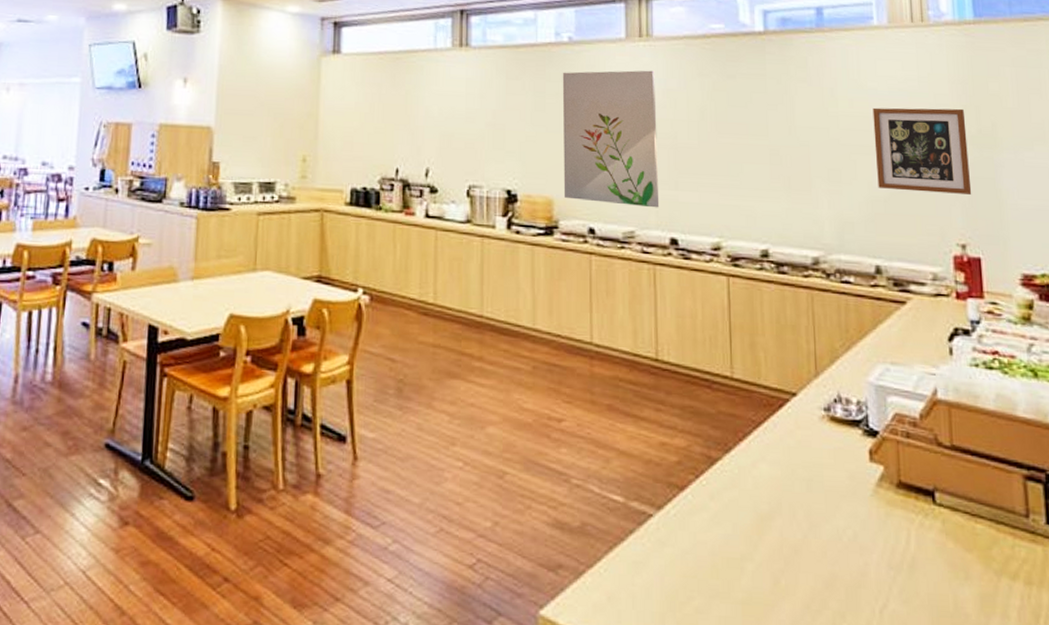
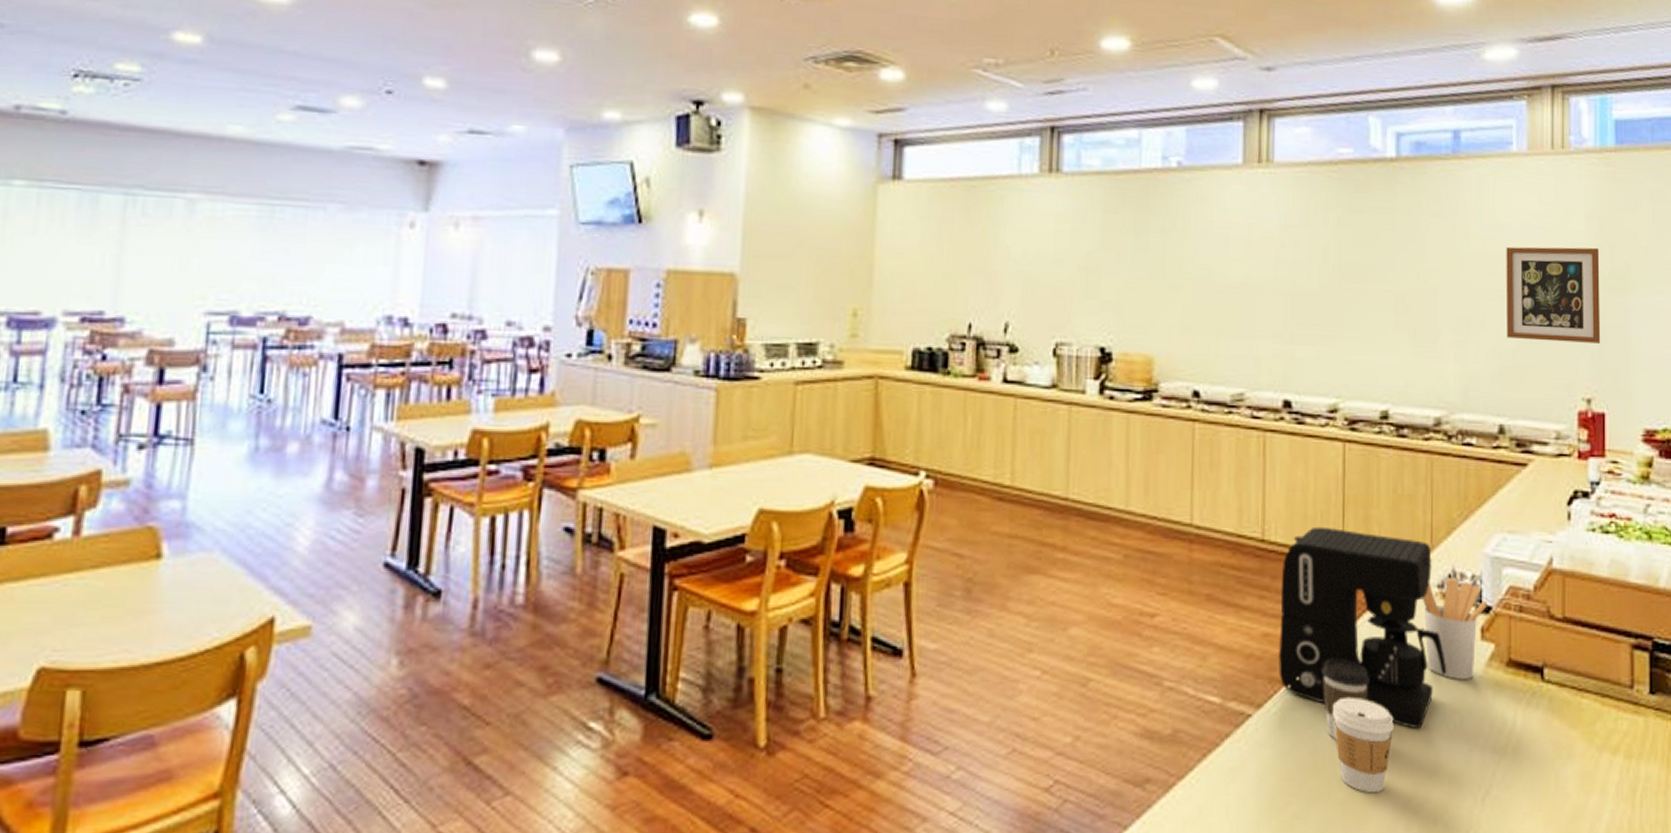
wall art: present [562,70,660,208] -> none [1165,202,1274,366]
coffee maker: none [675,350,838,541] -> present [1277,526,1447,730]
coffee cup: none [716,469,763,544] -> present [1321,659,1369,740]
coffee cup: none [728,506,788,597] -> present [1332,698,1394,793]
utensil holder: none [809,403,875,497] -> present [1422,578,1488,679]

